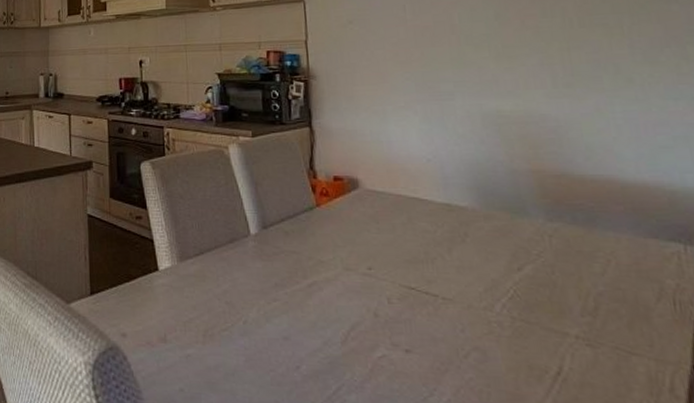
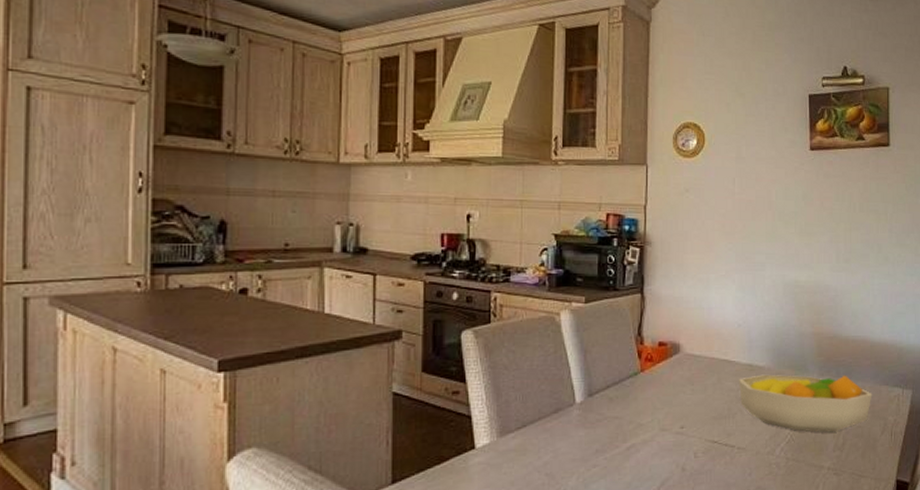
fruit bowl: none [434,216,635,292] -> present [738,374,873,433]

